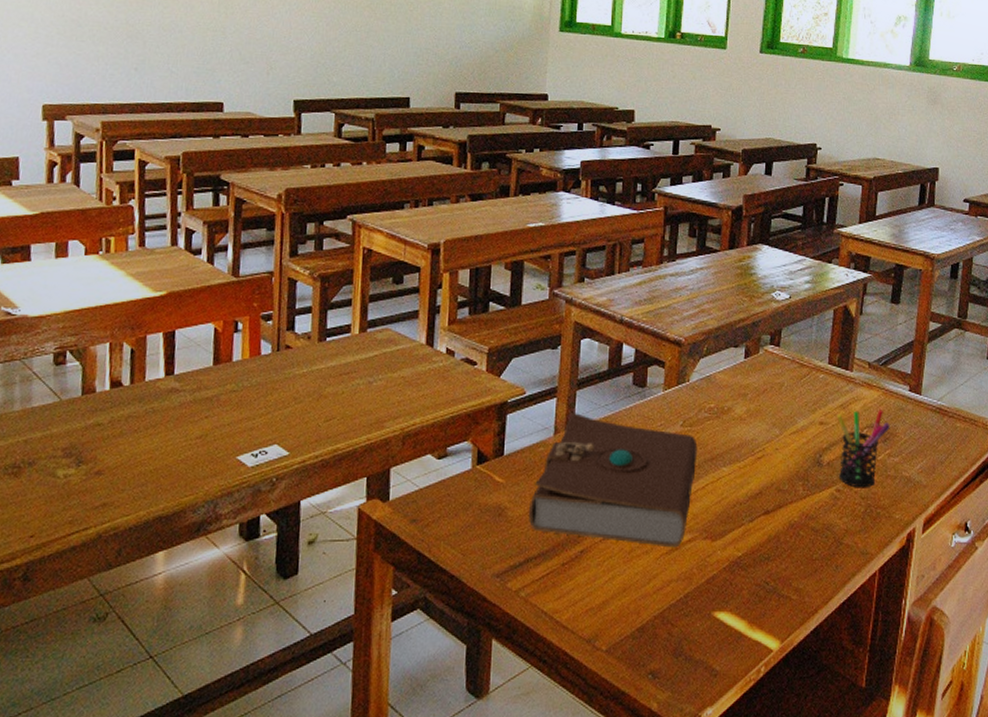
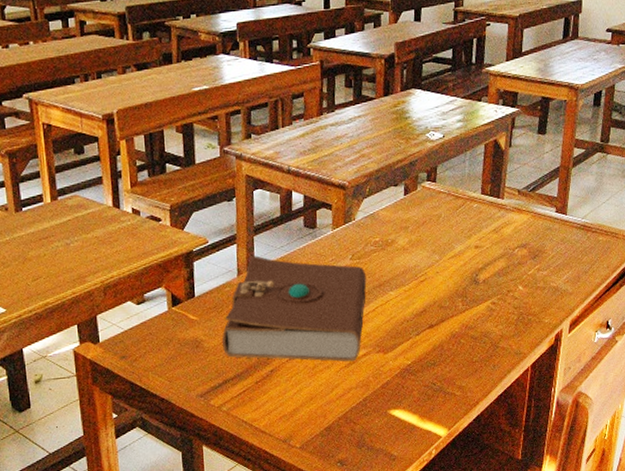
pen holder: present [836,409,890,488] -> none [490,231,539,300]

